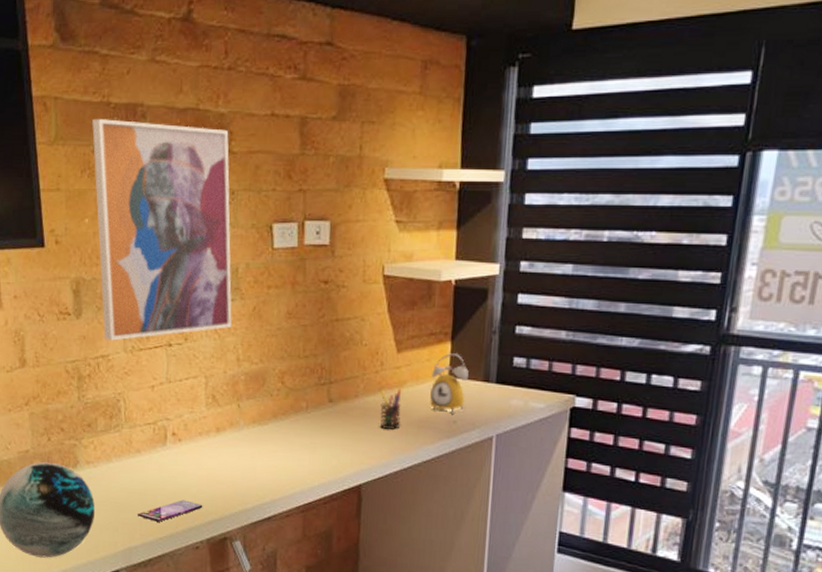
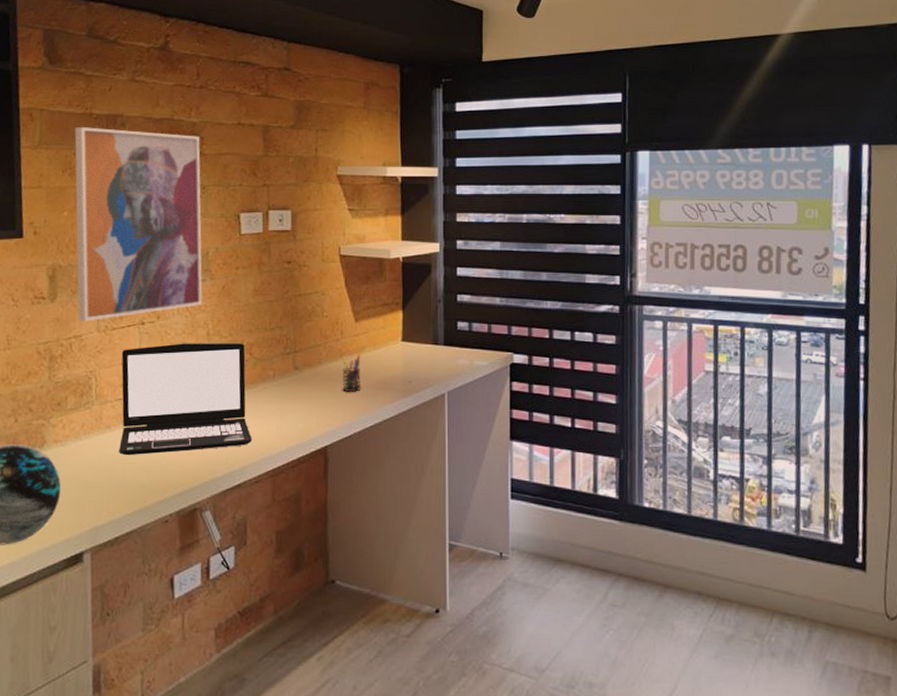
smartphone: present [138,500,203,522] -> none [105,473,173,497]
laptop: none [149,368,283,481] -> present [119,343,252,456]
alarm clock: present [430,353,469,414] -> none [387,321,419,375]

